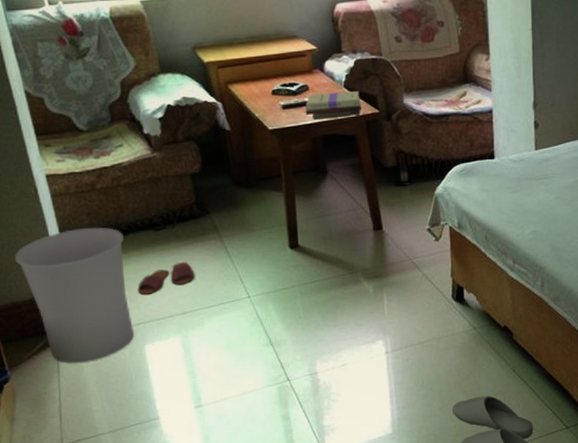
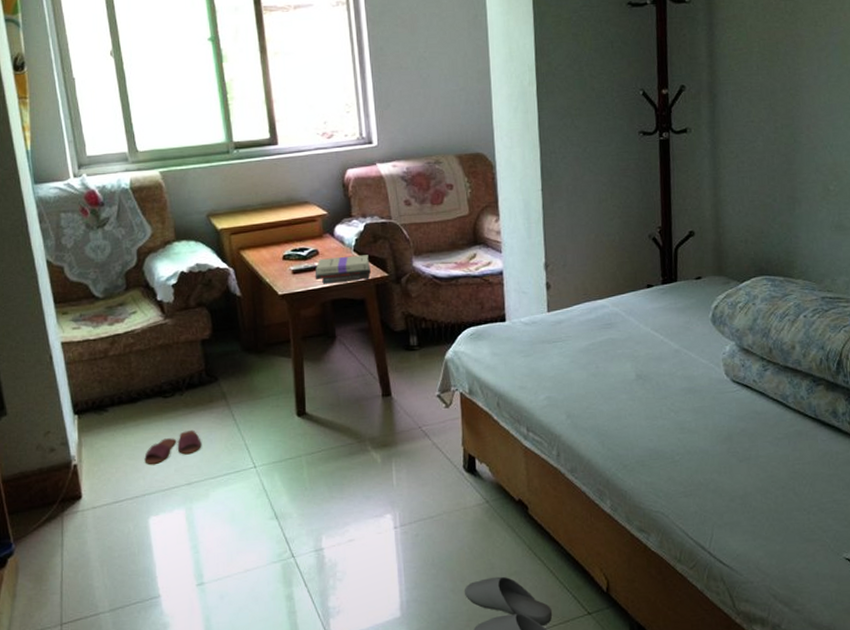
waste bin: present [15,227,135,363] -> none [27,394,140,536]

